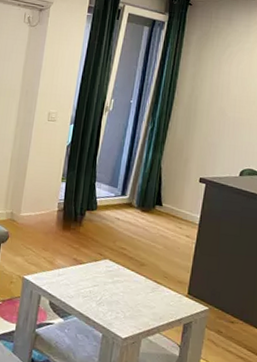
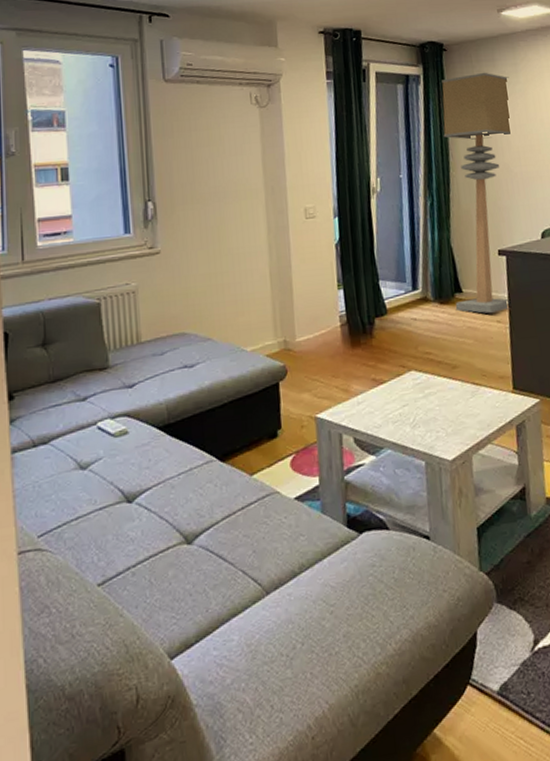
floor lamp: none [153,28,241,229] -> present [442,72,511,314]

